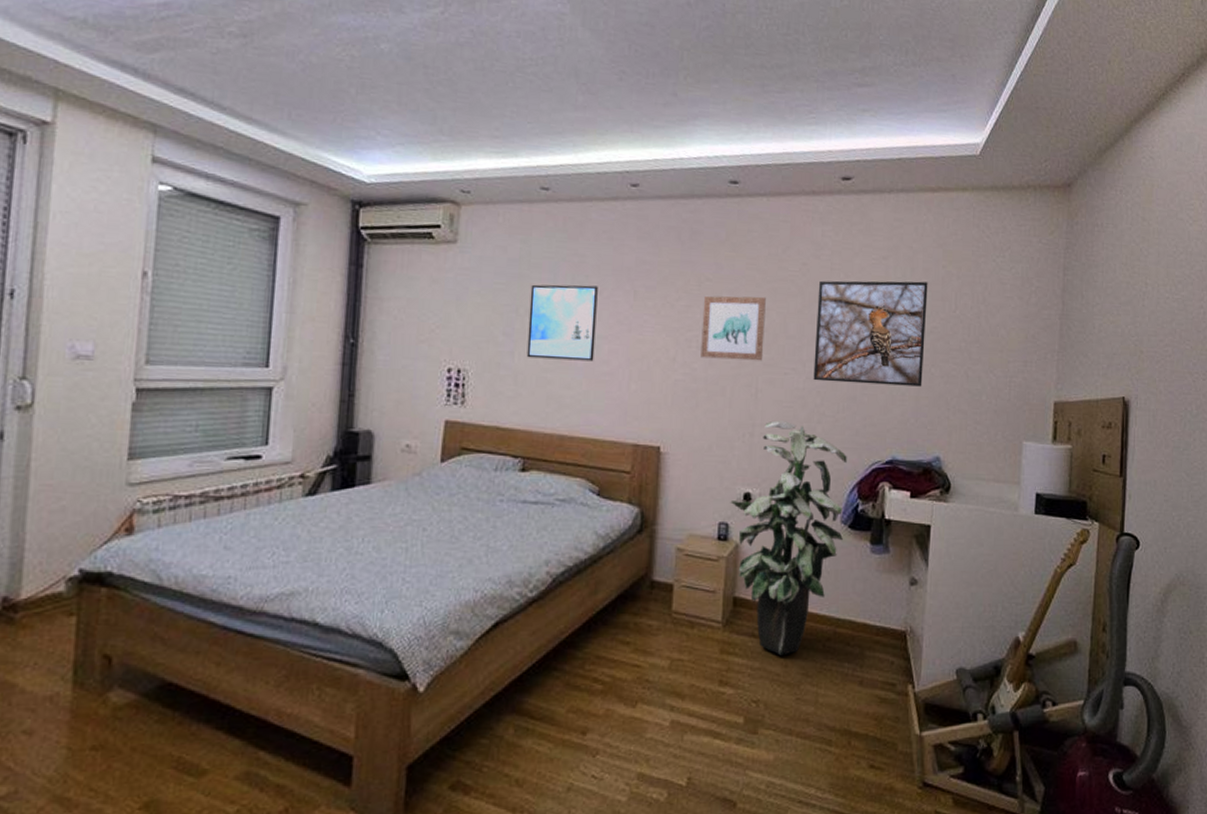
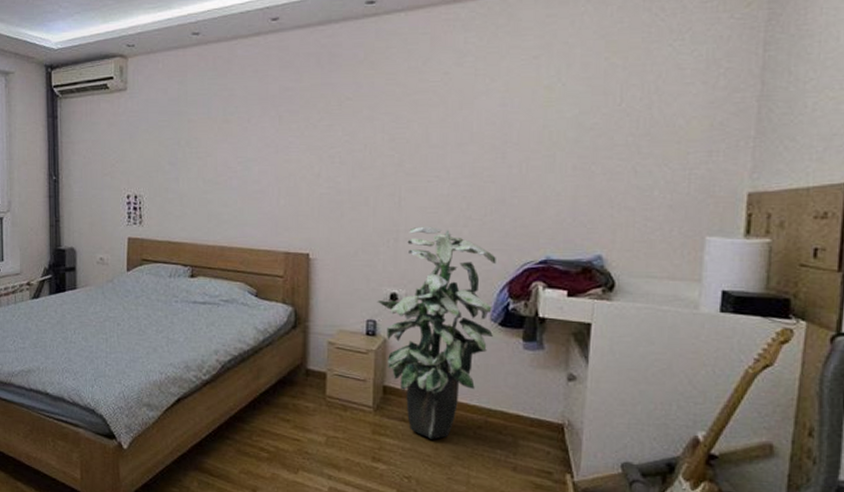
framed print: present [526,284,598,362] -> none [189,115,246,182]
wall art: present [700,295,766,361] -> none [344,109,407,172]
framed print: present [813,280,928,387] -> none [458,77,587,186]

